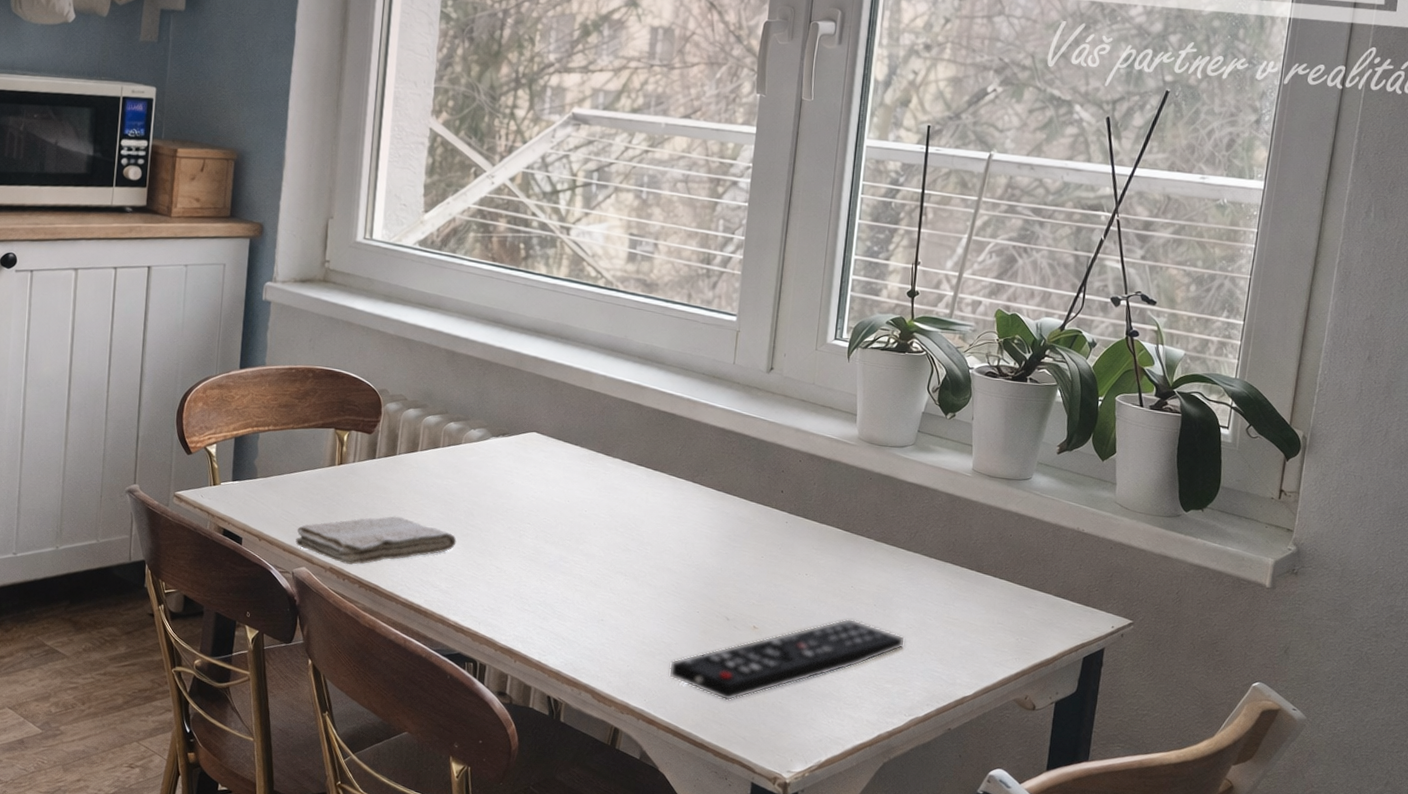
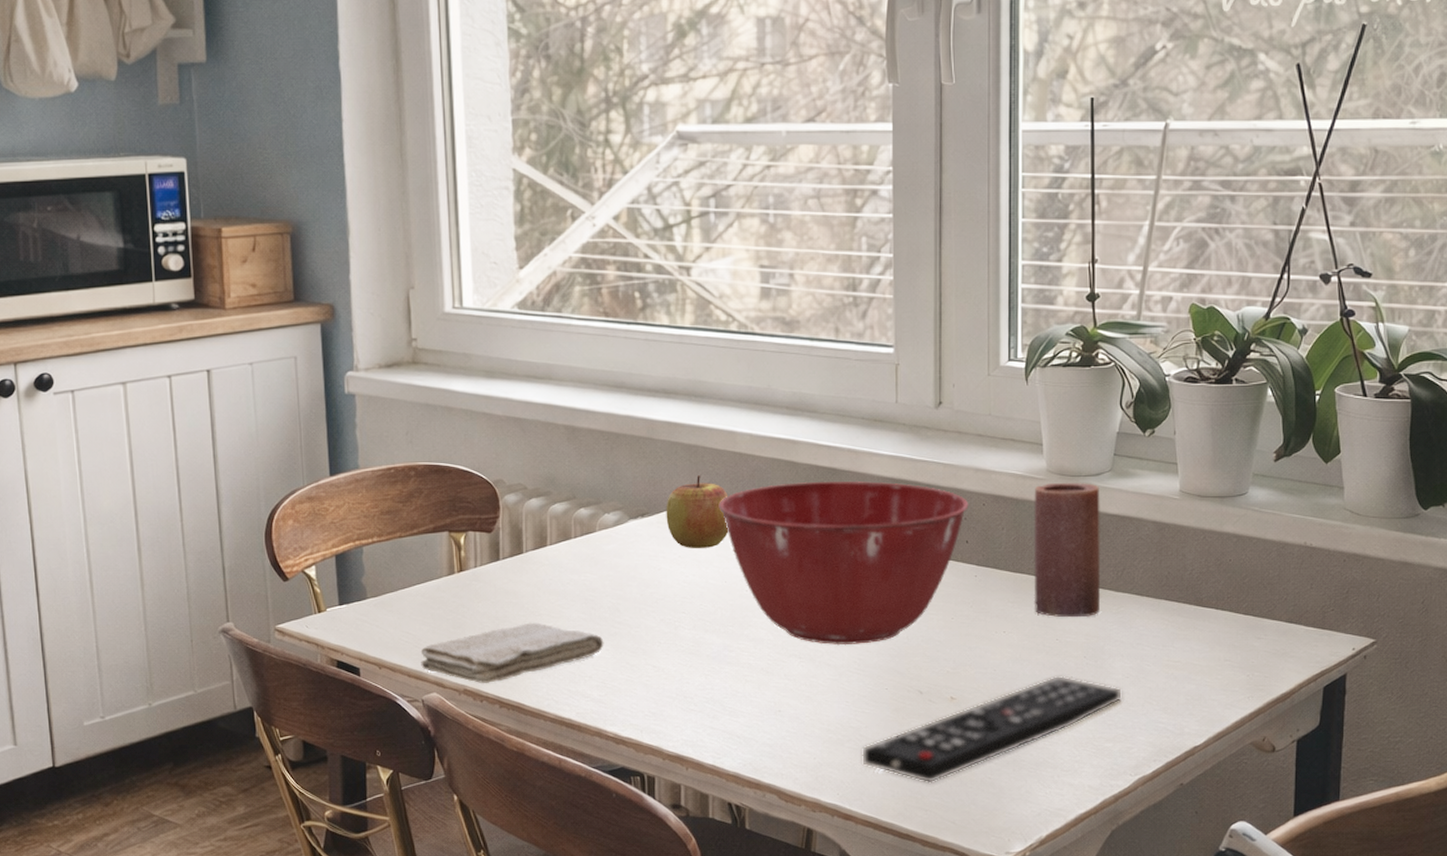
apple: none [523,406,580,470] -> present [666,475,729,548]
mixing bowl: none [570,422,787,570] -> present [718,480,969,646]
candle: none [835,449,902,571] -> present [1034,482,1101,618]

